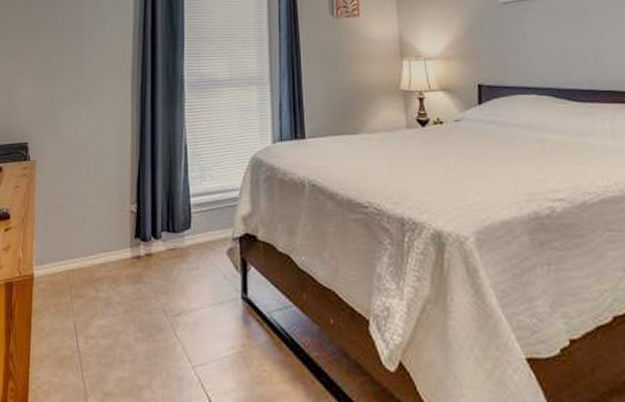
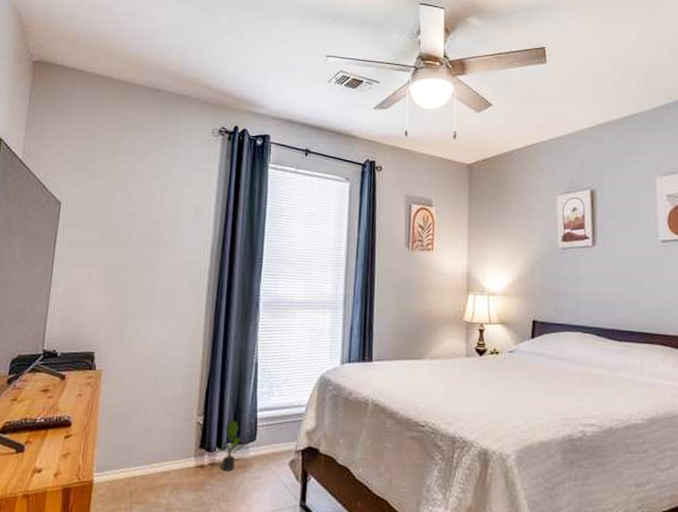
potted plant: none [154,206,181,262] -> present [218,419,246,471]

